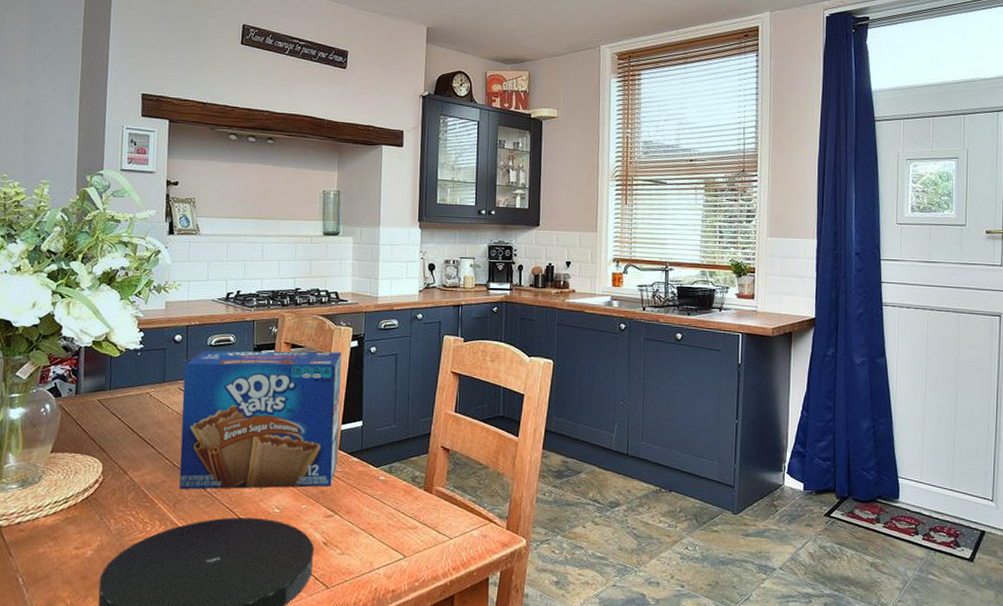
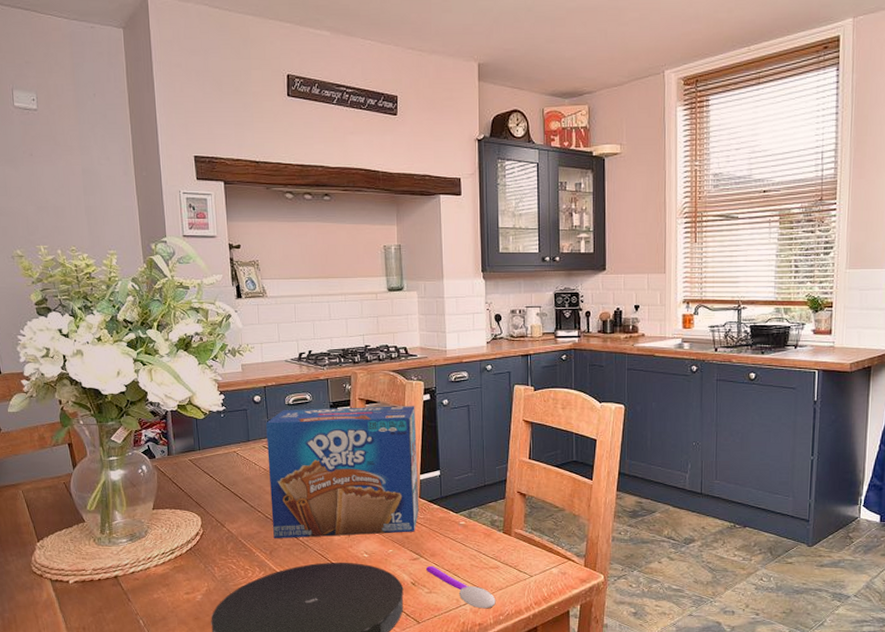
spoon: none [339,524,412,574] -> present [425,565,496,609]

